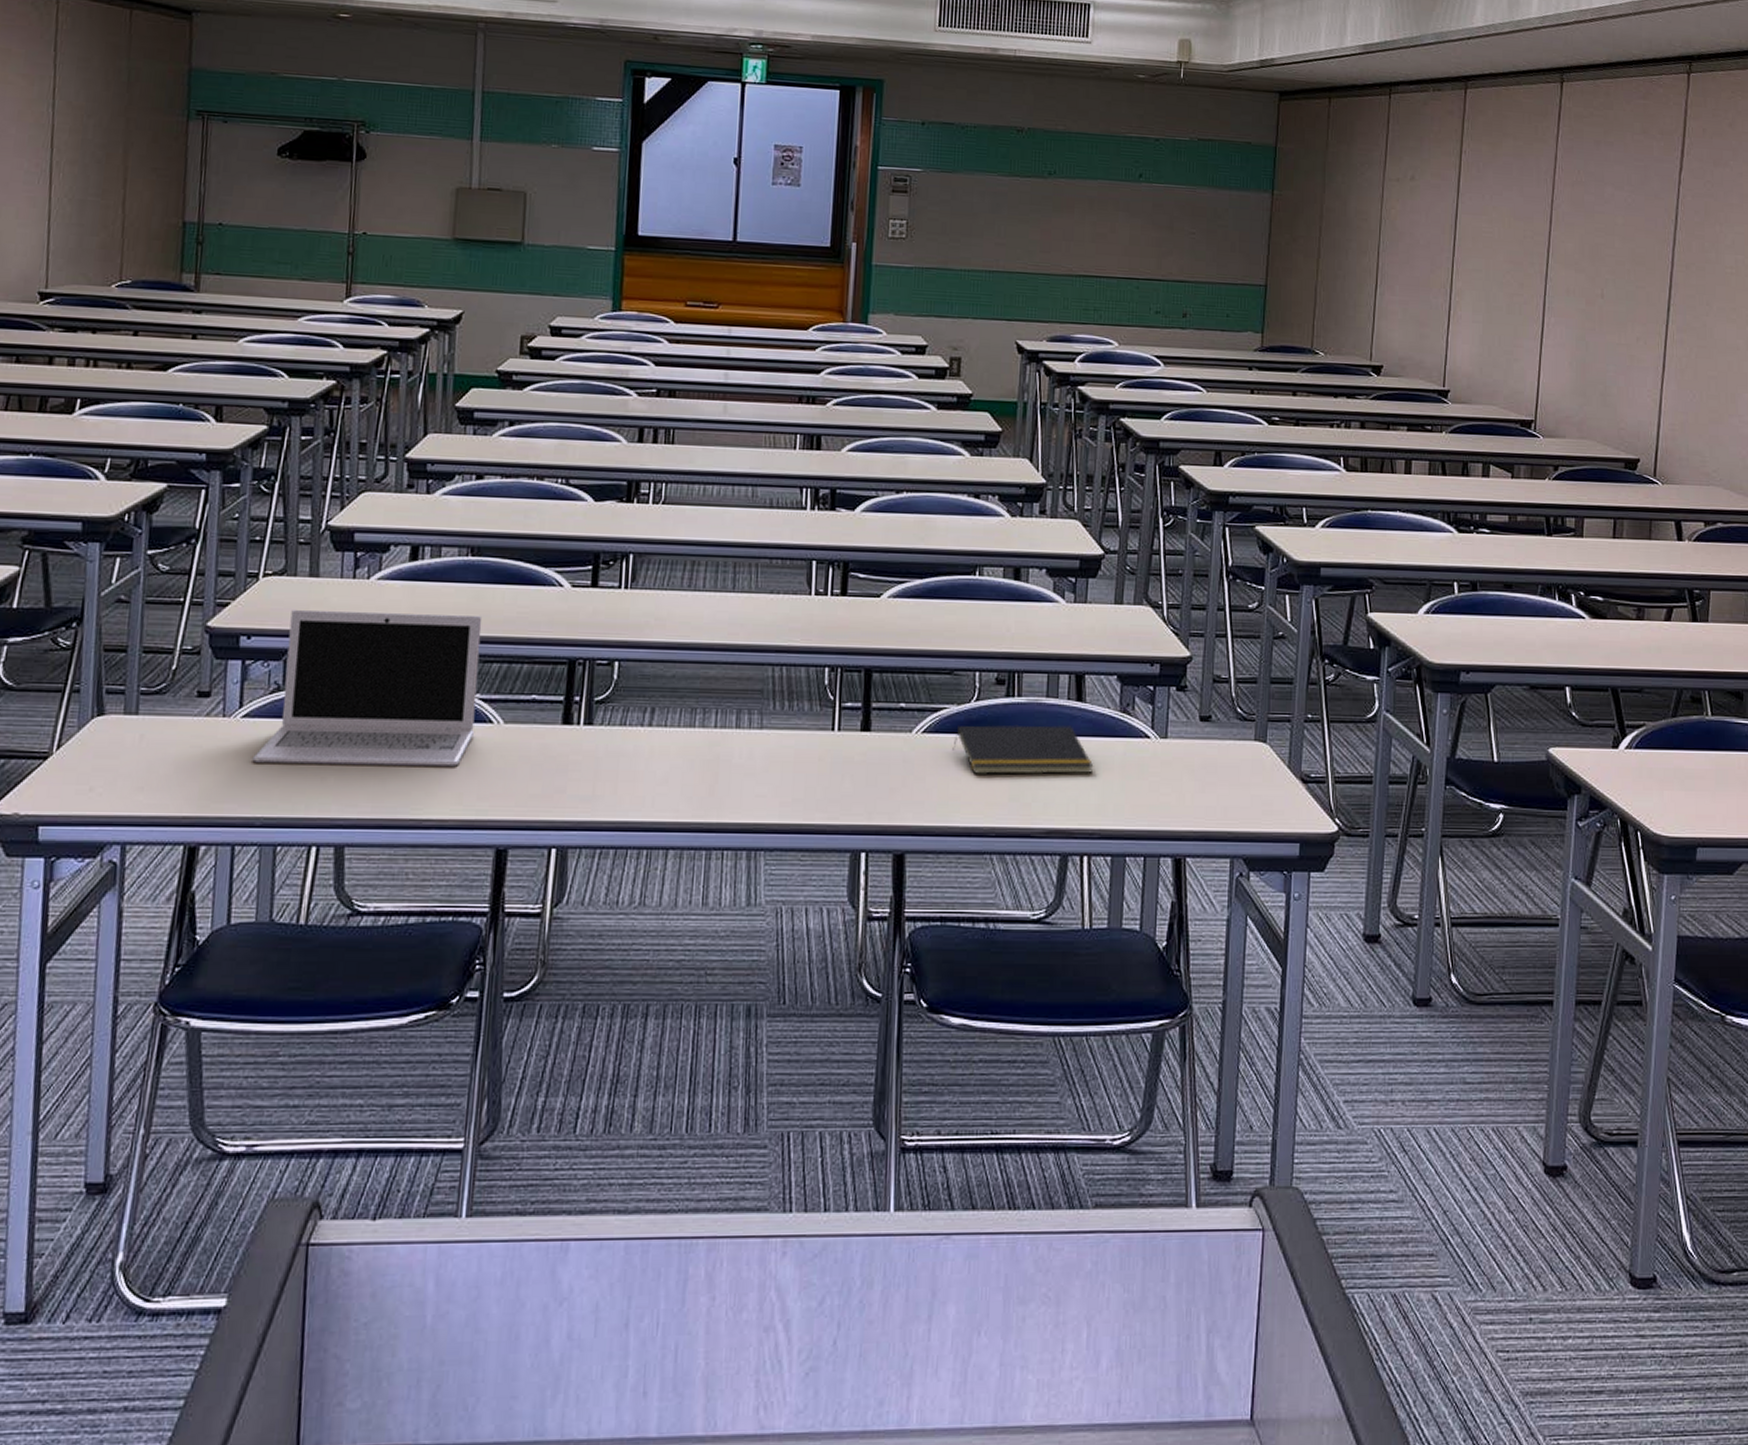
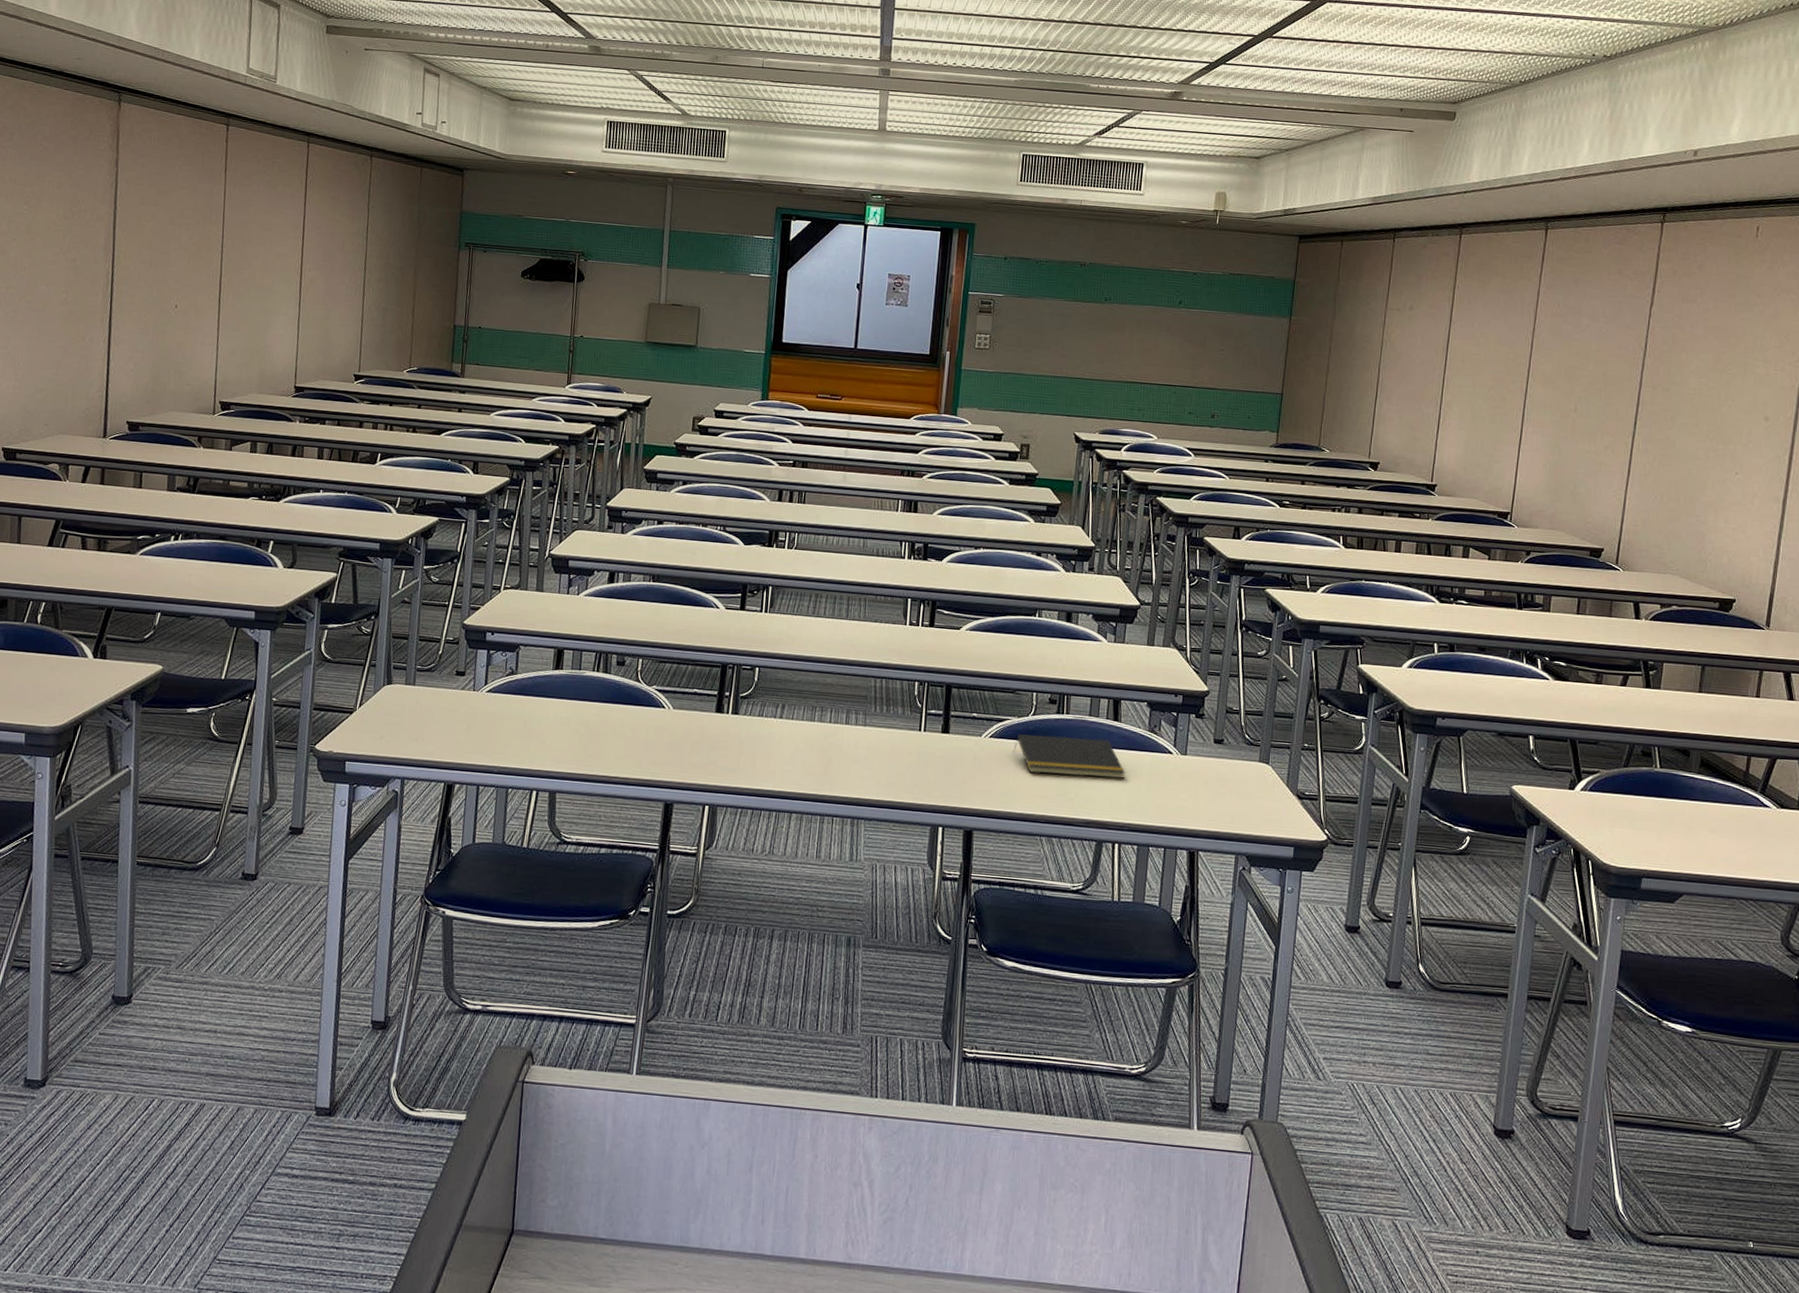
laptop: present [252,610,483,766] -> none [493,615,660,739]

